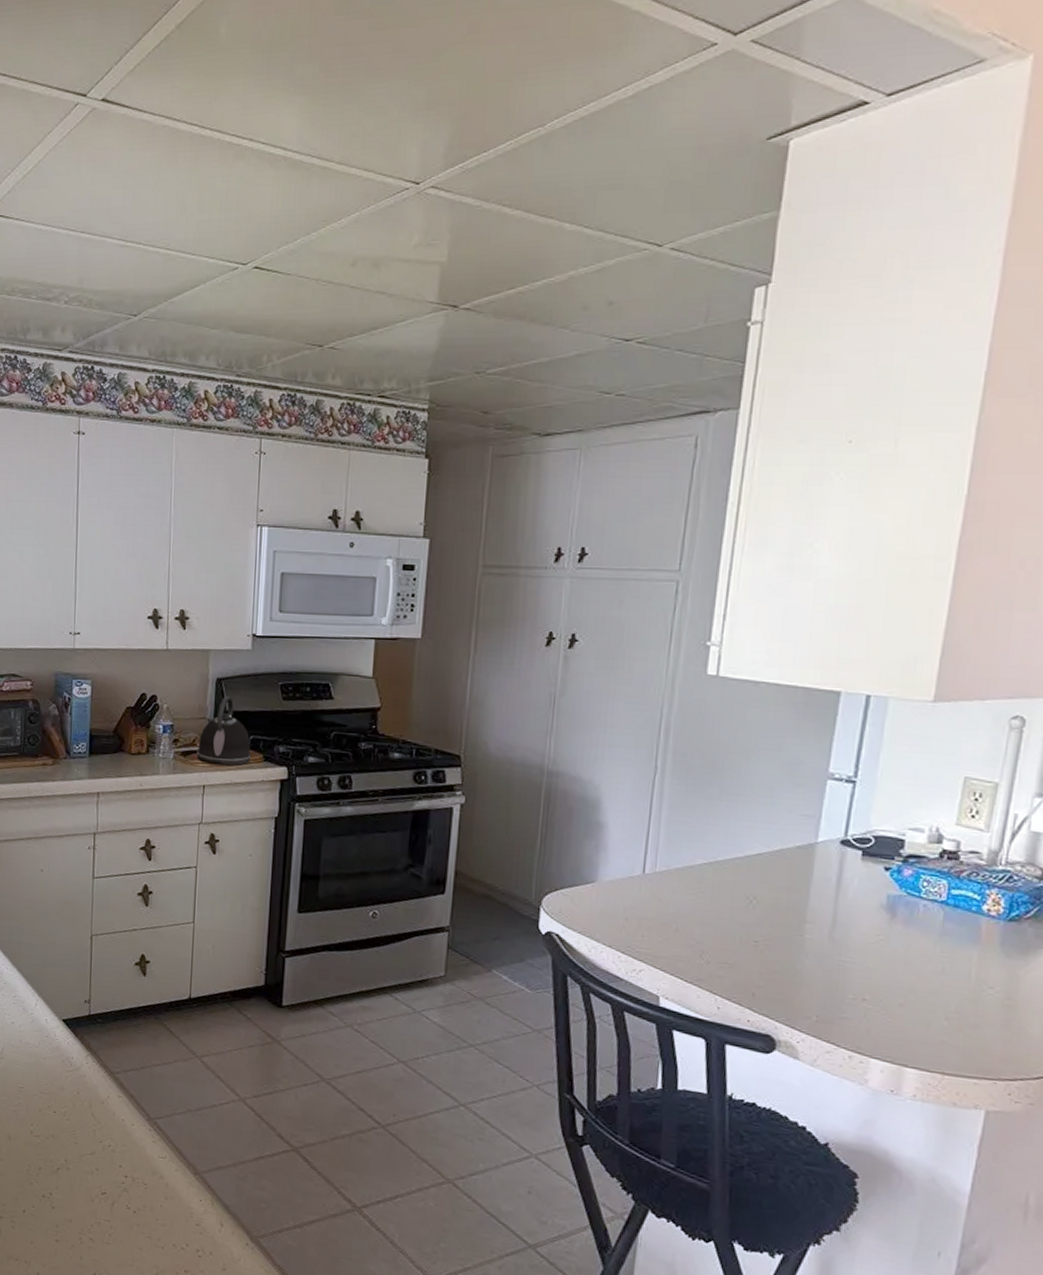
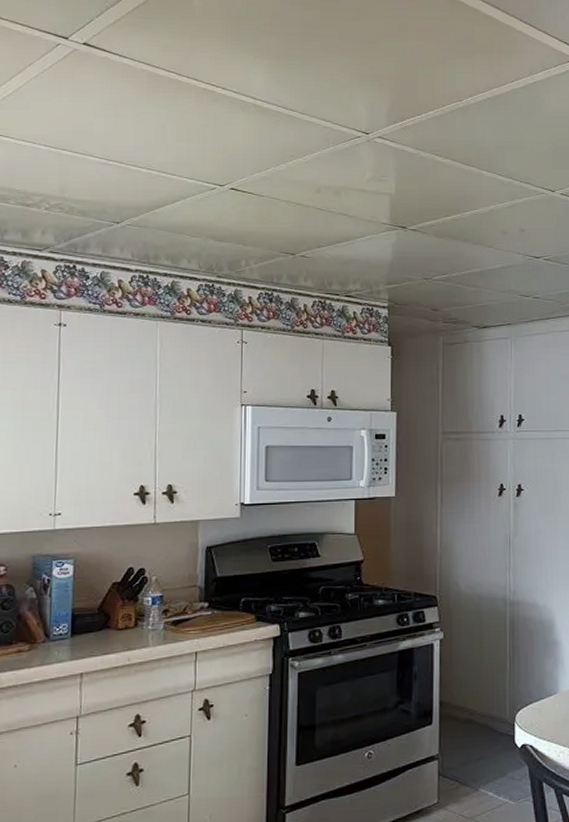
kettle: present [197,695,252,767] -> none [188,562,244,631]

